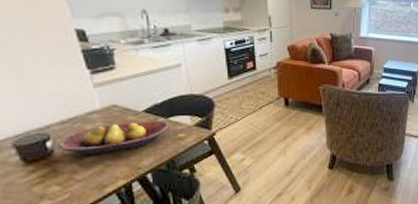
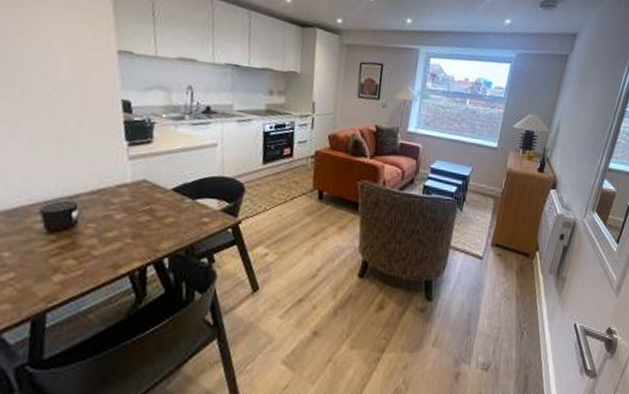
fruit bowl: present [58,120,169,155] -> none [83,199,196,231]

